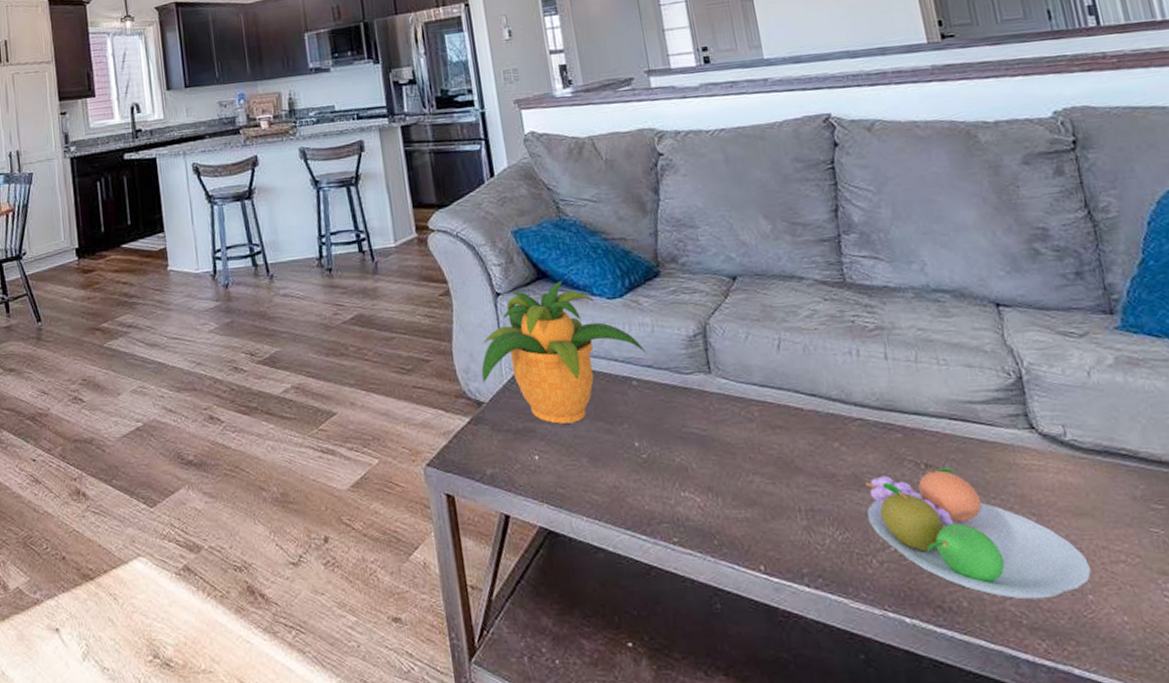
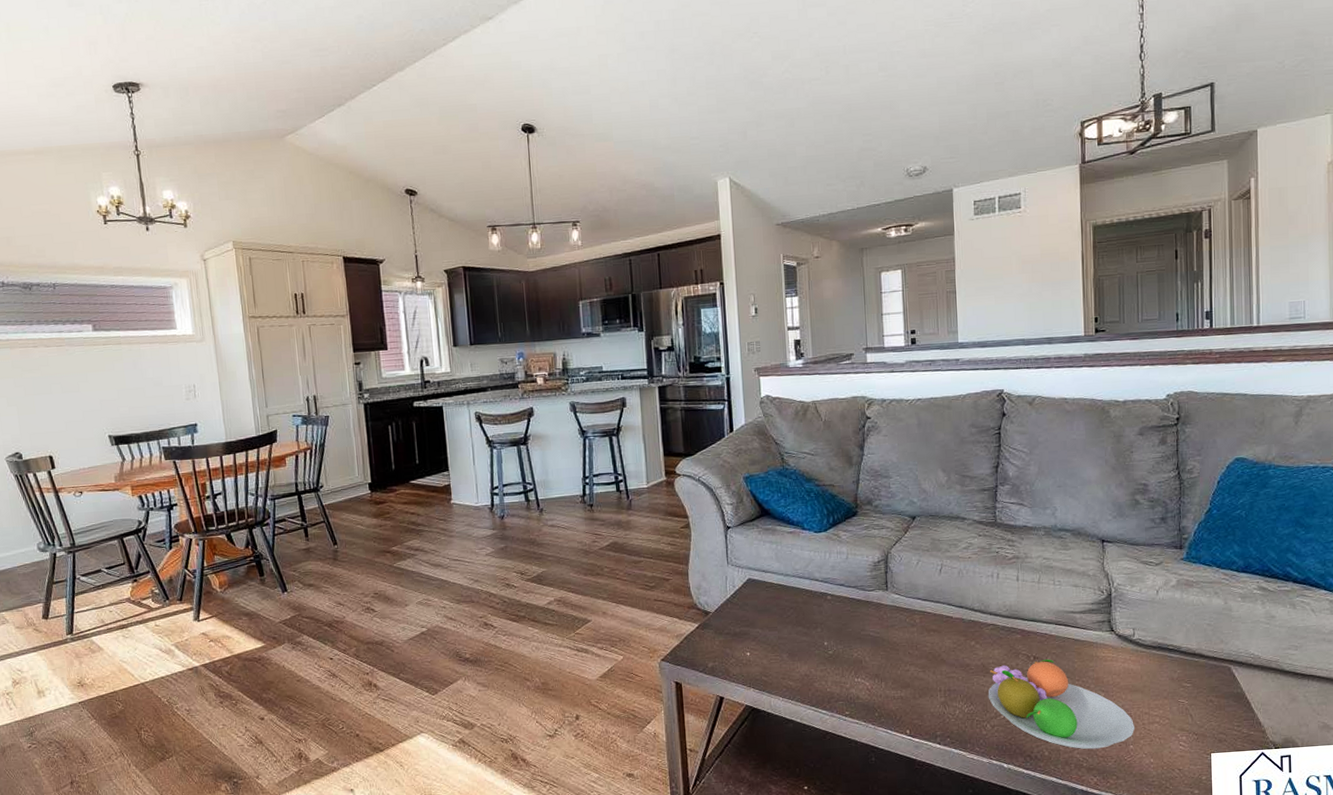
potted plant: present [481,280,646,424] -> none [710,517,840,629]

